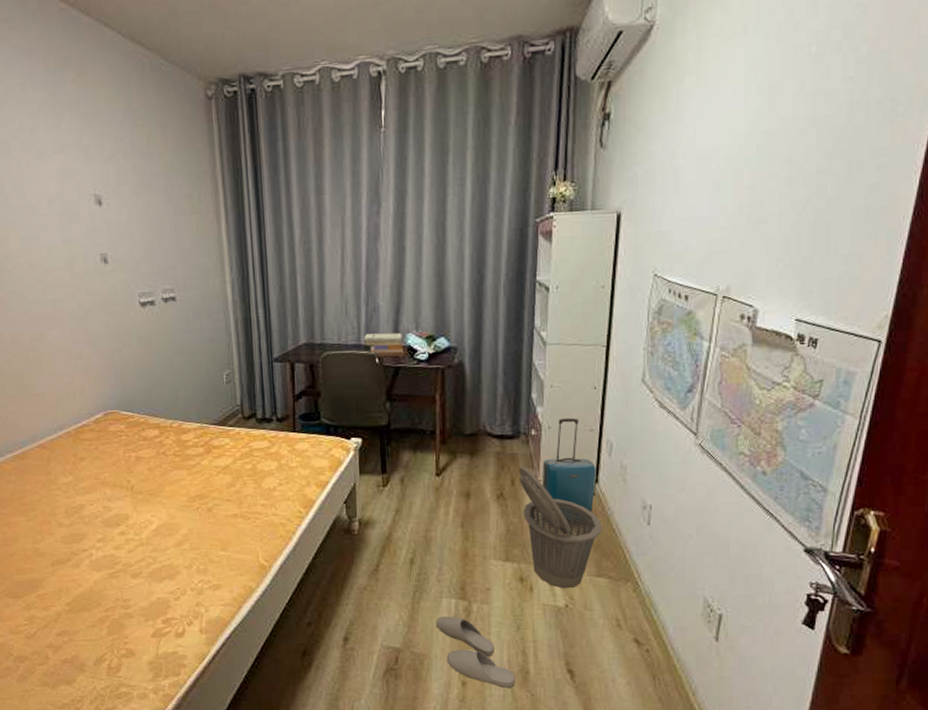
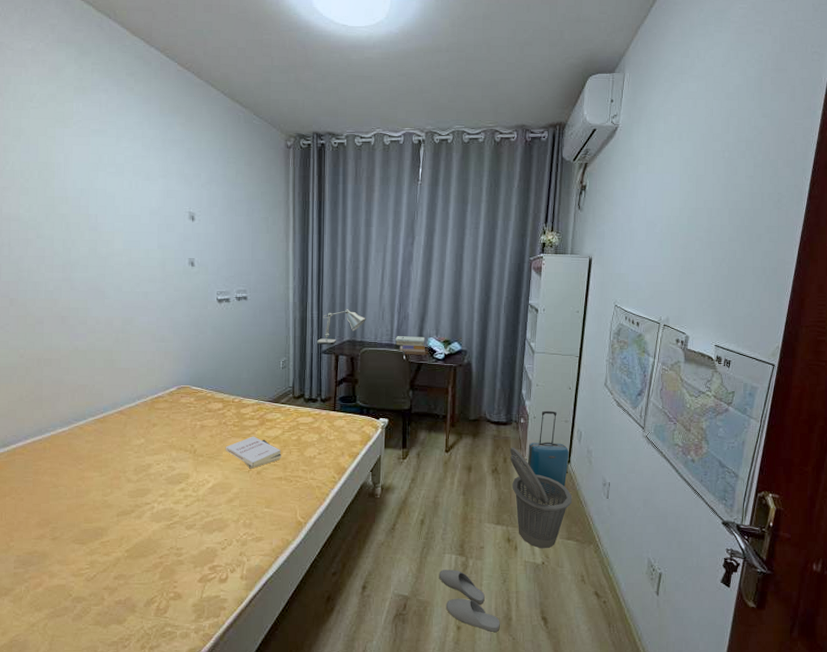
books: none [167,467,235,506] -> present [225,436,282,469]
desk lamp: none [266,304,325,352] -> present [317,309,366,346]

